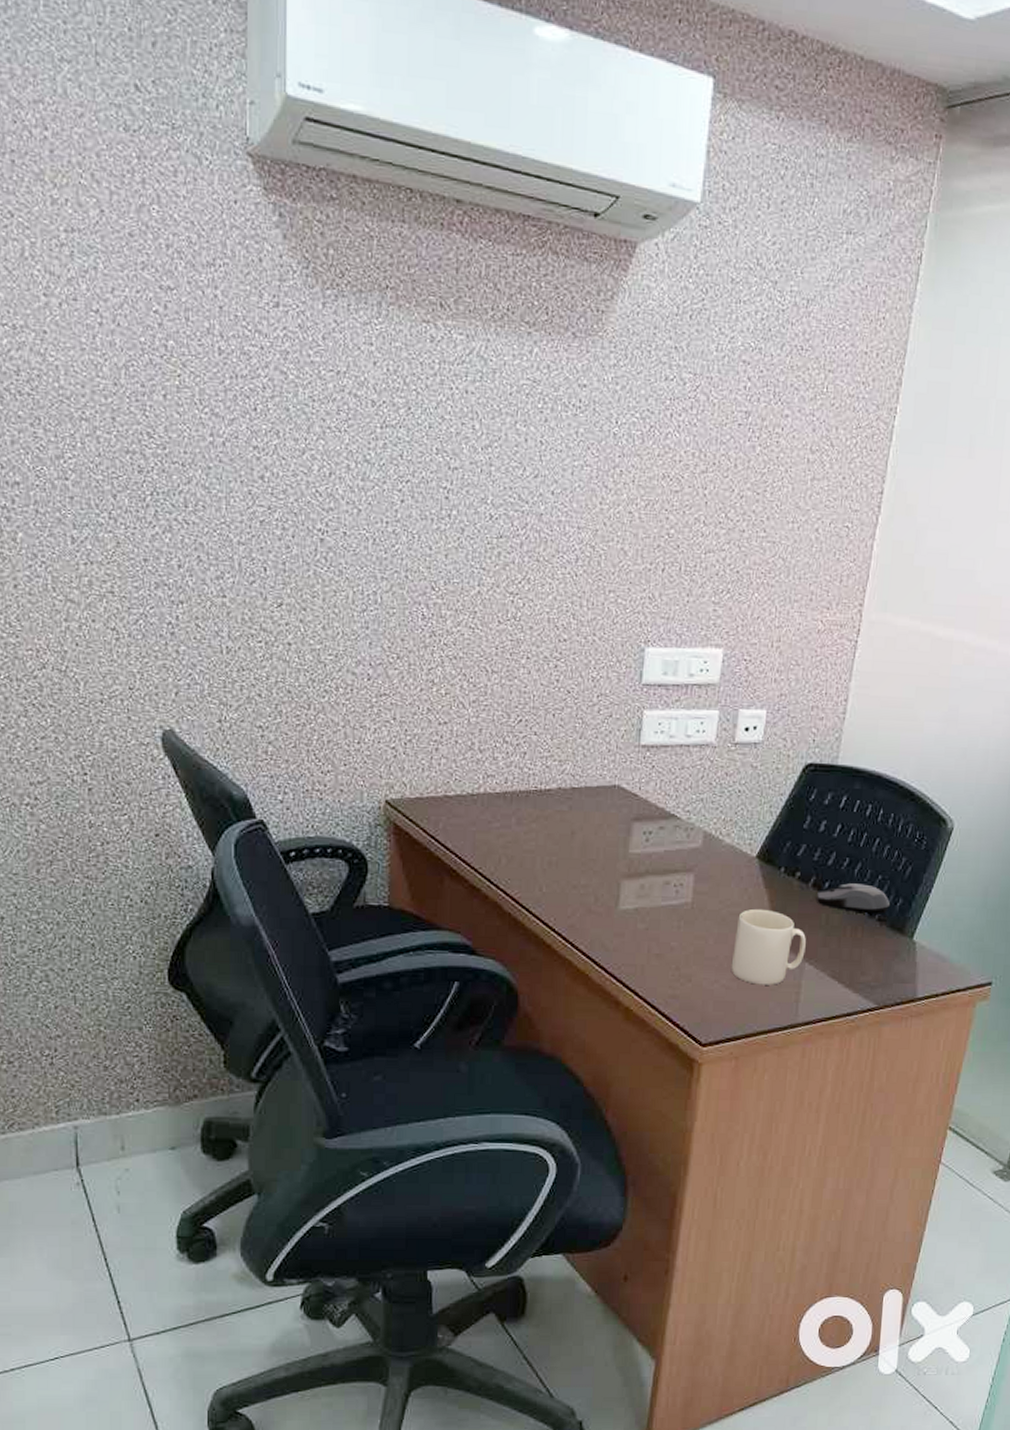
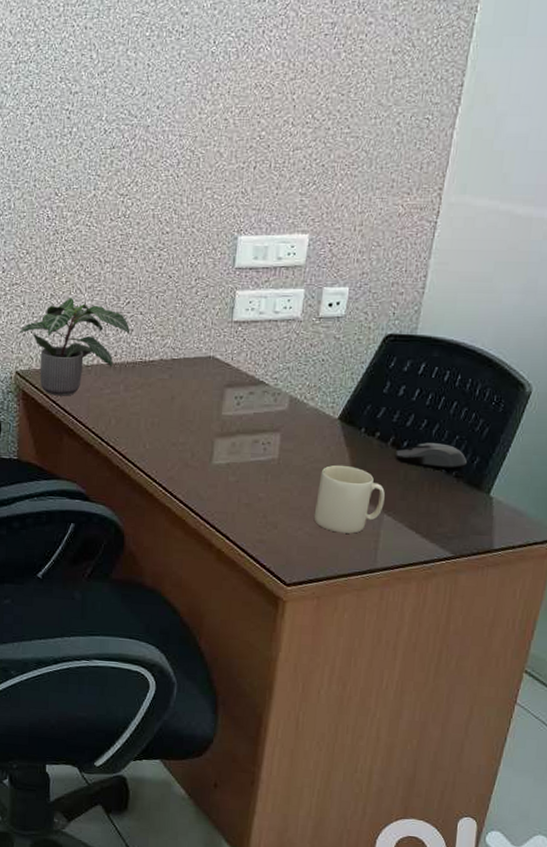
potted plant: none [386,713,523,831] -> present [17,298,131,396]

